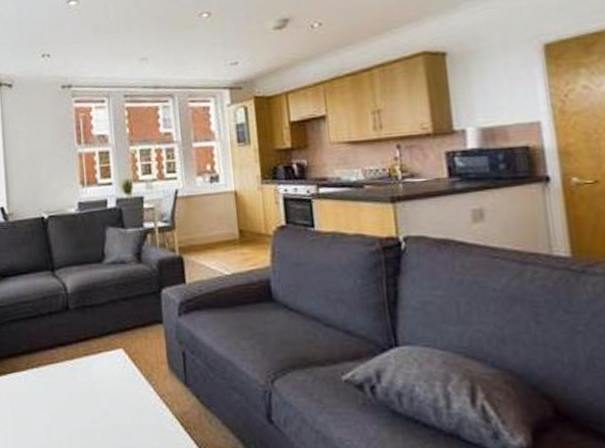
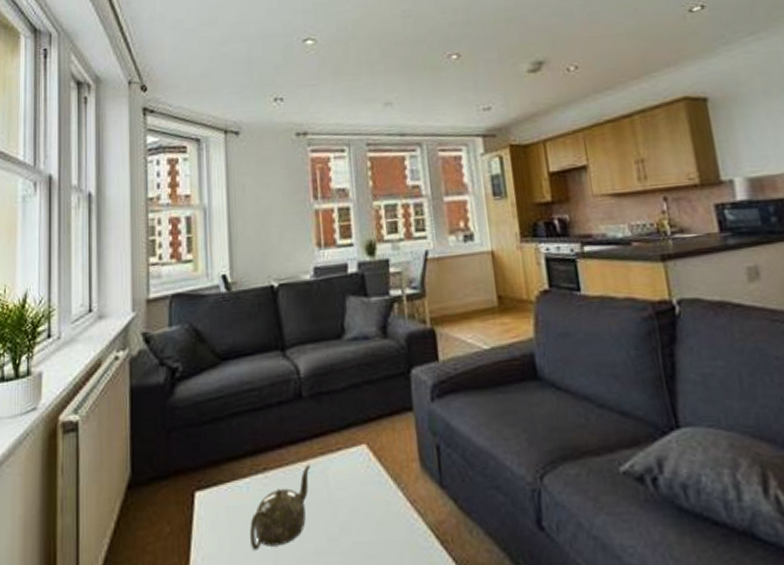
teapot: none [28,362,76,427] -> present [250,464,310,550]

